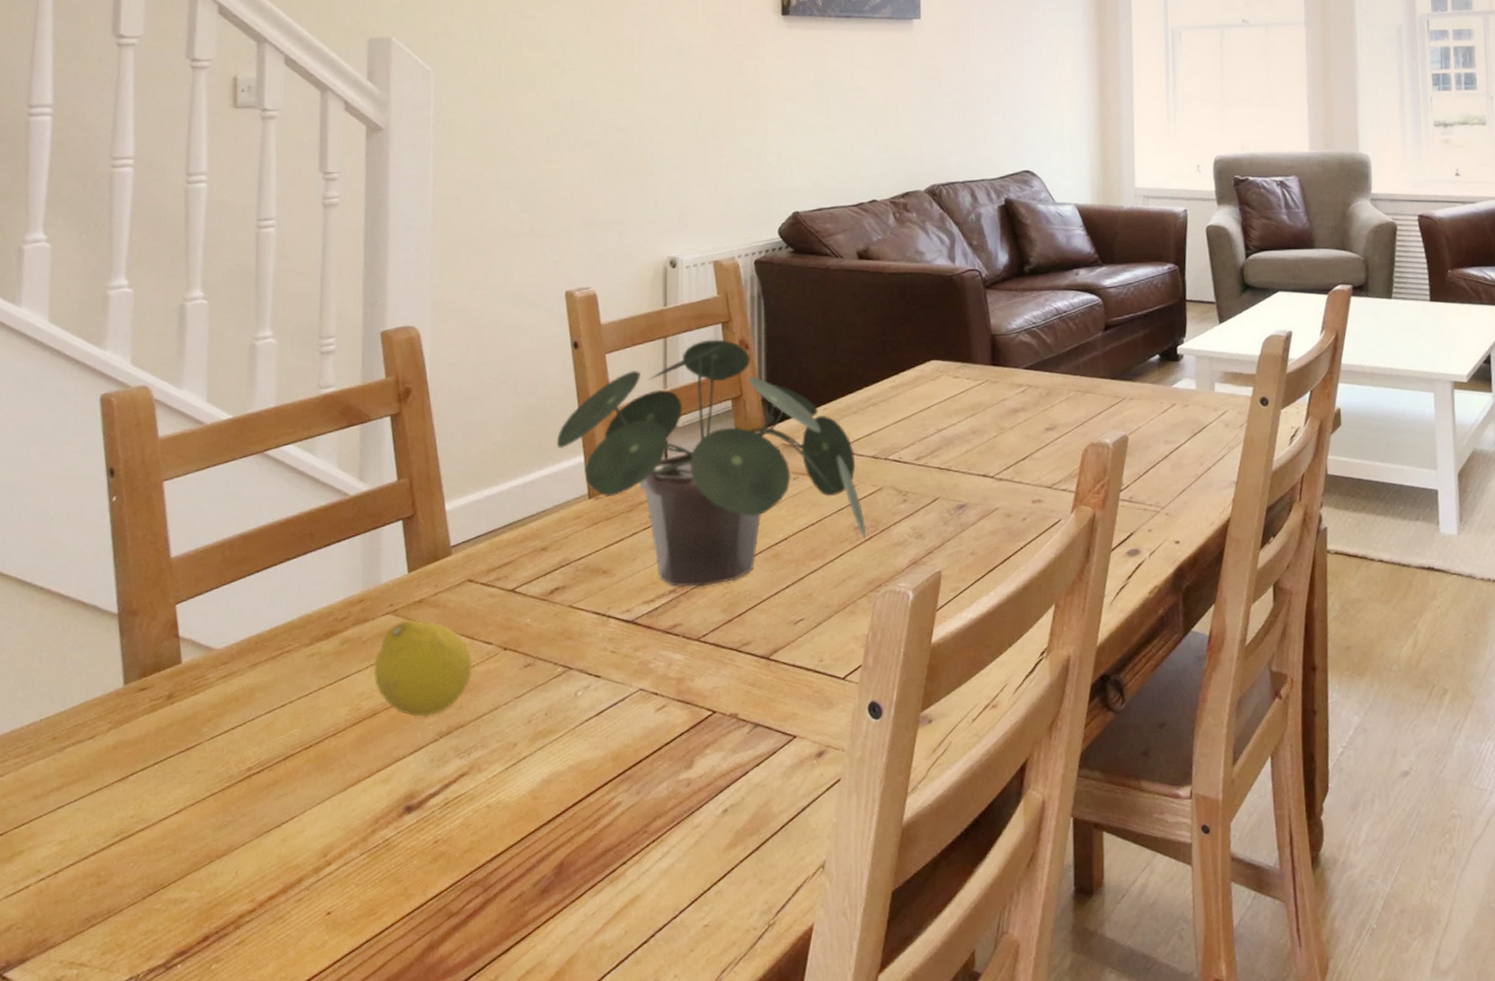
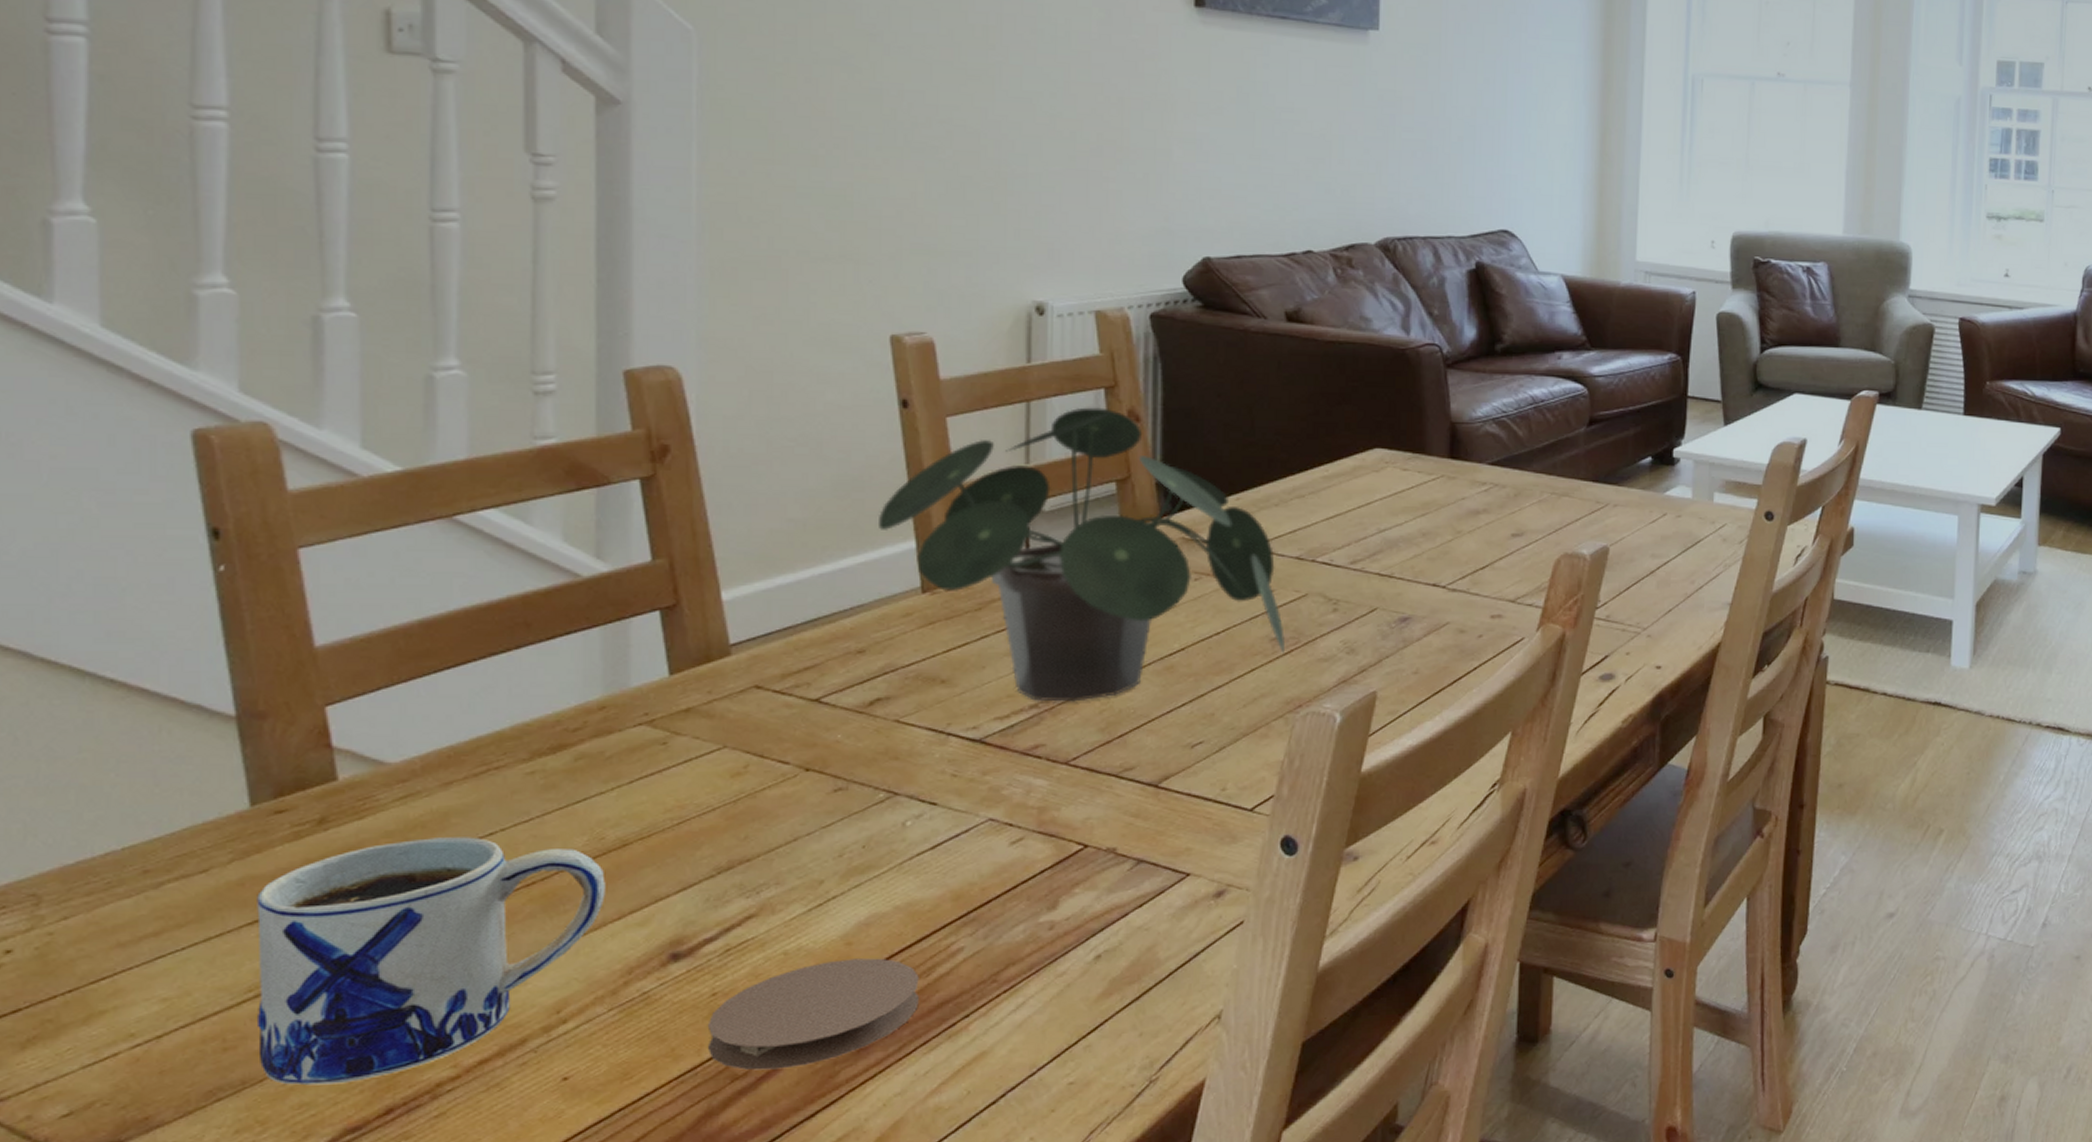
mug: none [120,708,361,915] -> present [257,837,606,1086]
fruit: present [374,620,472,717] -> none [622,733,762,849]
coaster: none [431,811,588,909] -> present [707,958,919,1071]

